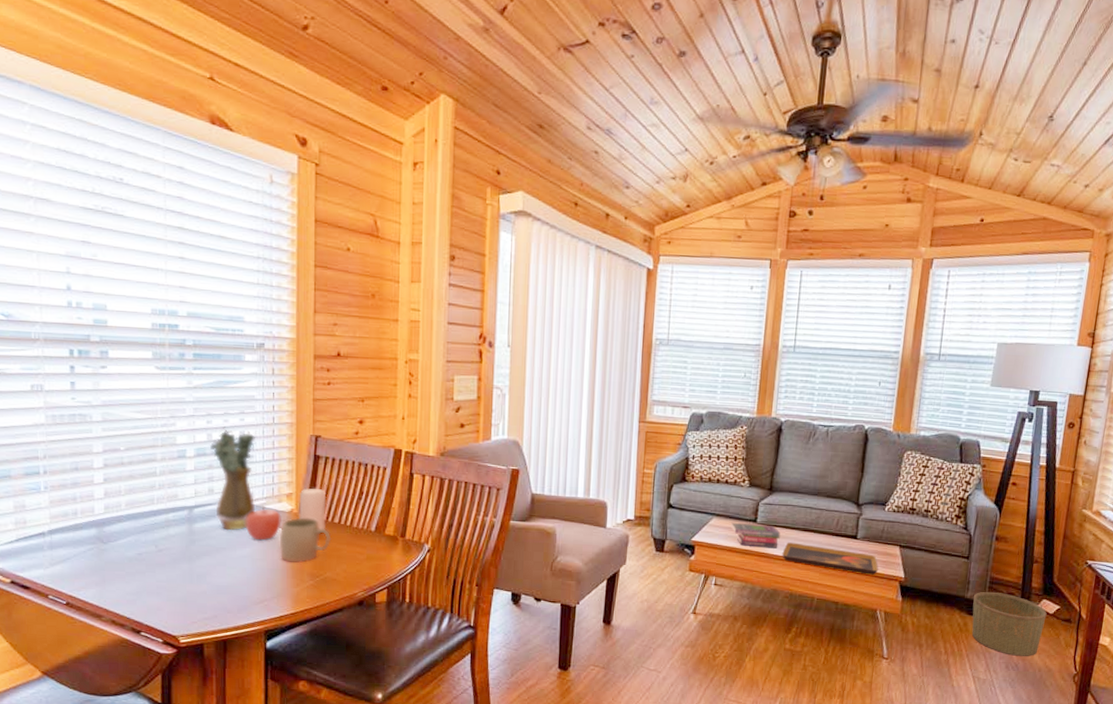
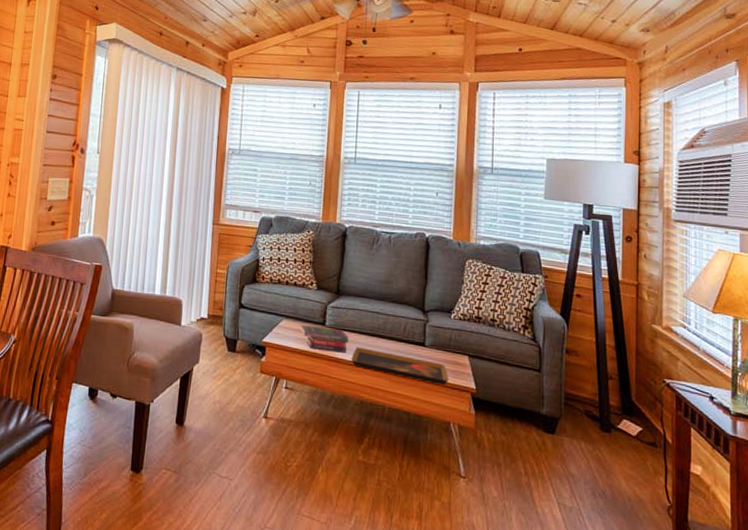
basket: present [972,591,1047,656] -> none [549,408,629,483]

